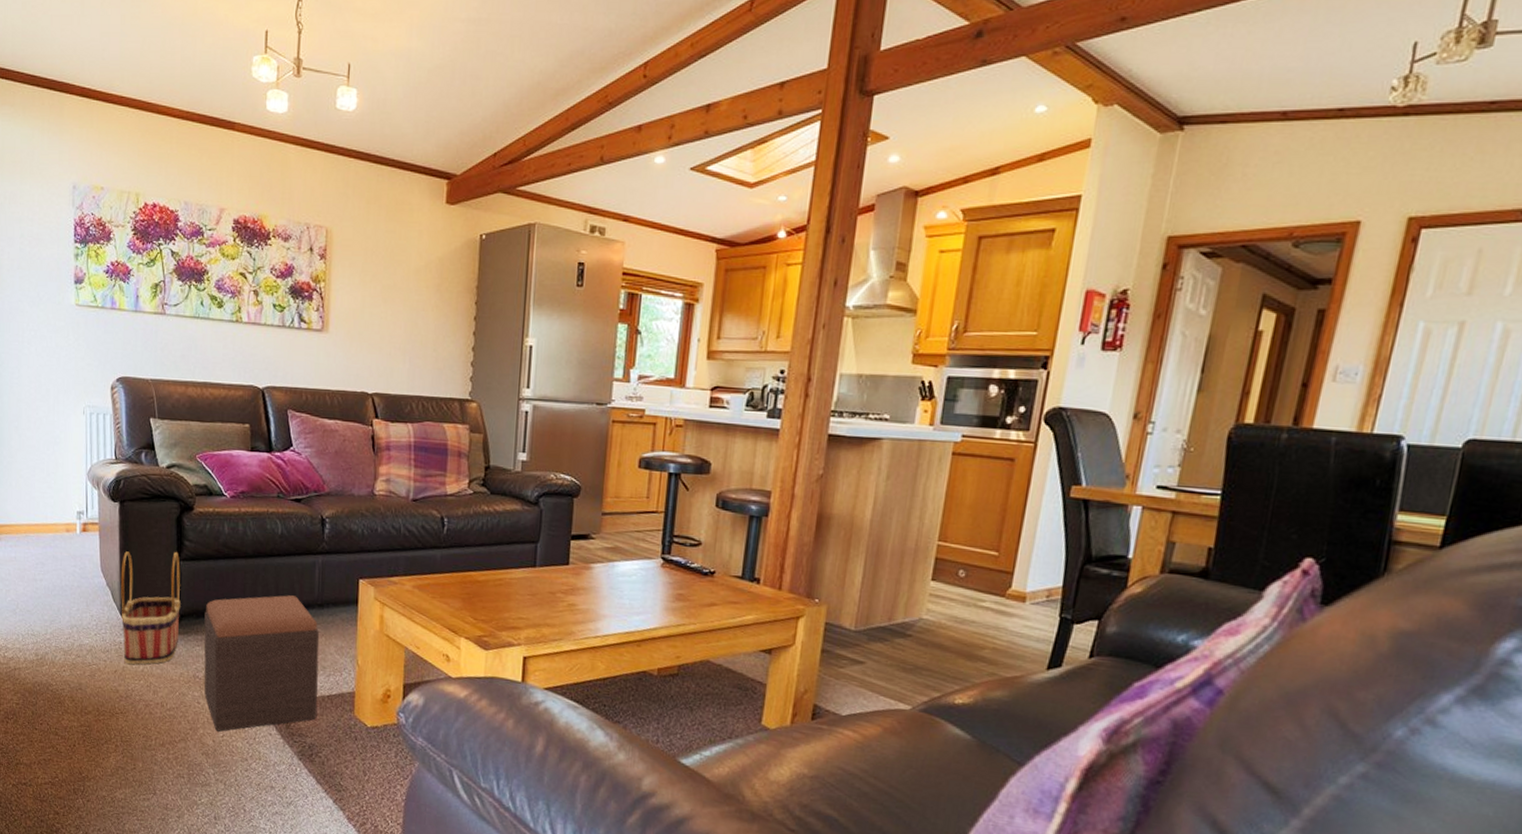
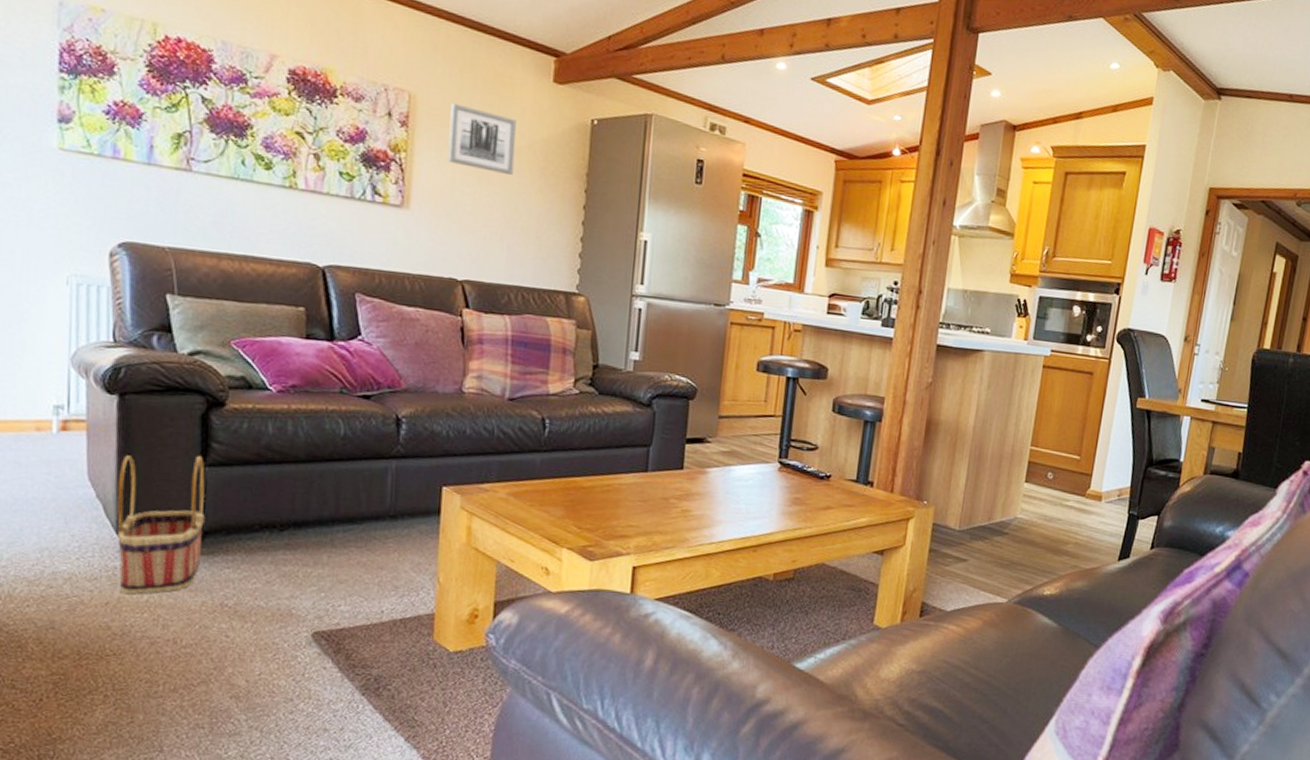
footstool: present [204,595,320,732] -> none [235,505,392,669]
wall art: none [358,233,415,295] -> present [447,103,516,176]

